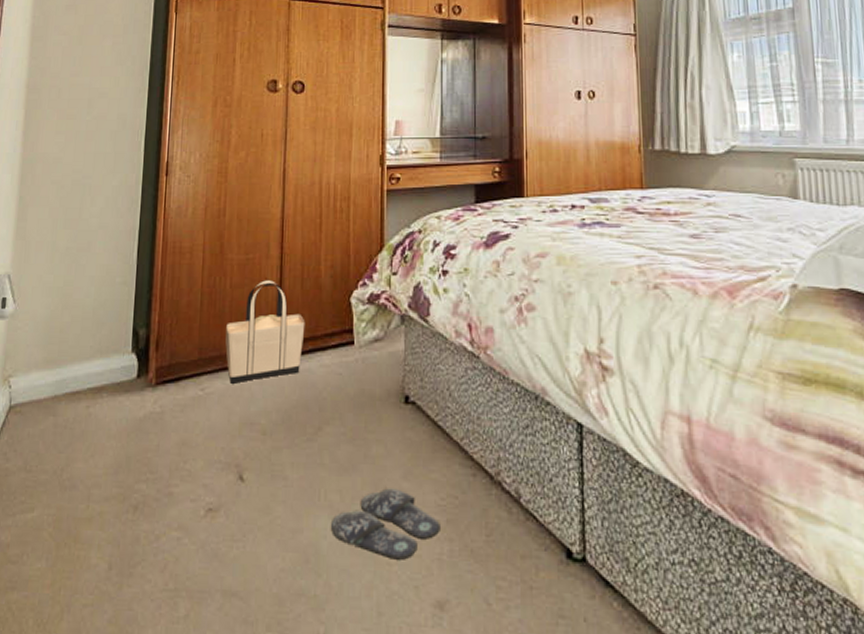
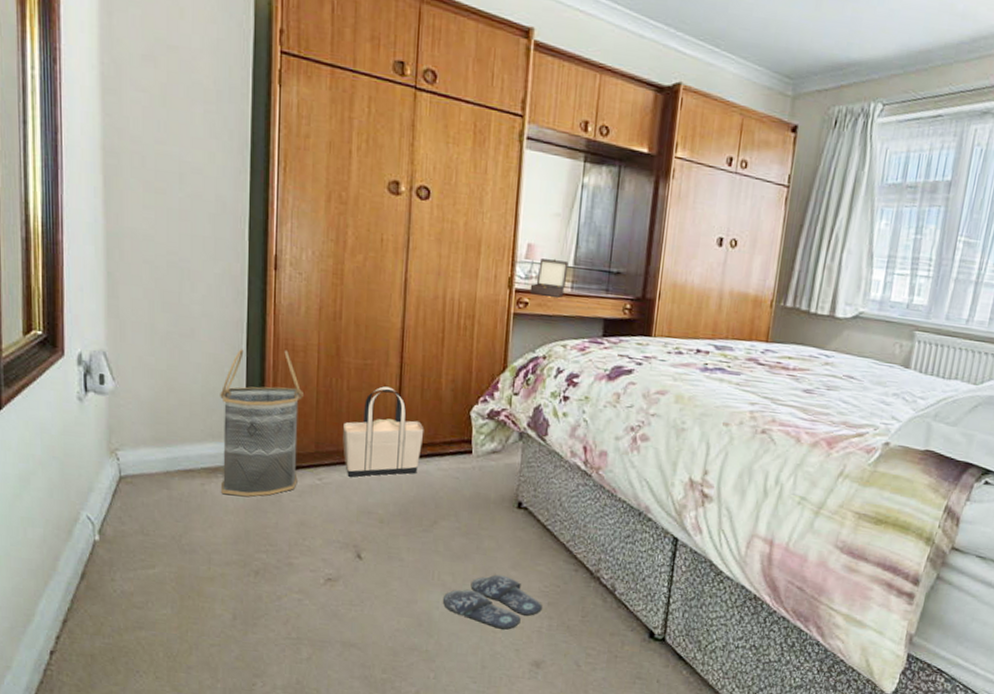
basket: none [105,253,188,418] -> present [220,349,303,497]
jewelry box: none [400,132,435,169] -> present [529,258,569,298]

